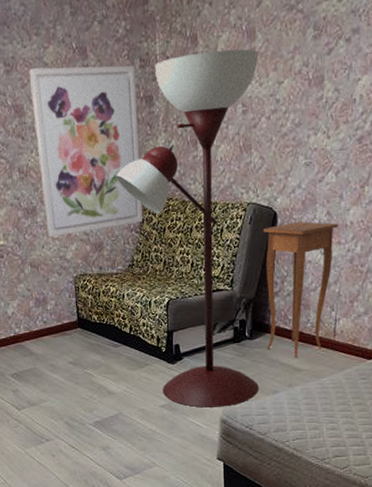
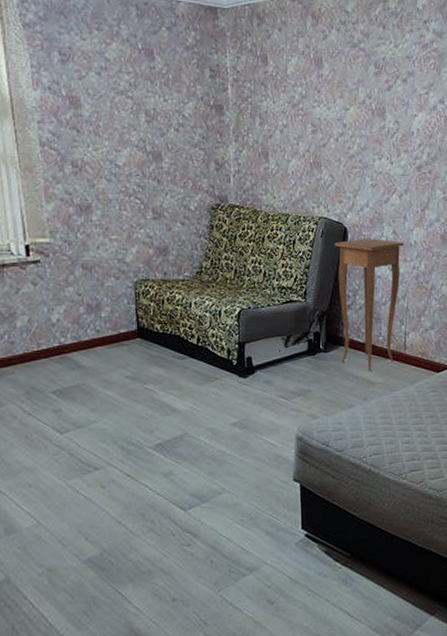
wall art: present [29,65,143,237] -> none [88,62,212,237]
floor lamp: present [115,49,259,408] -> none [182,72,335,425]

